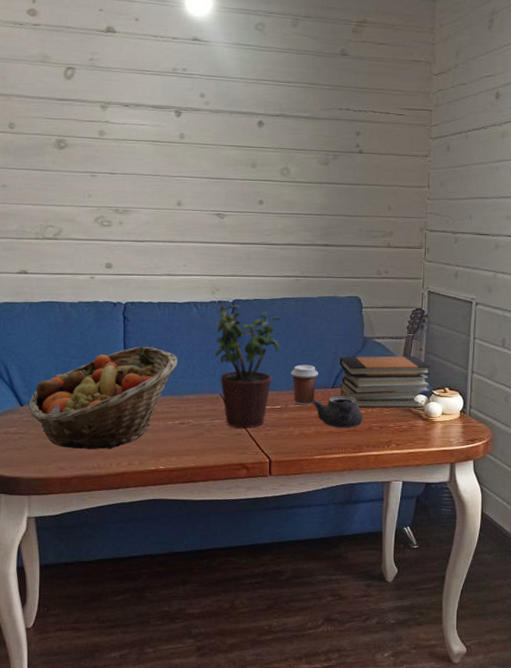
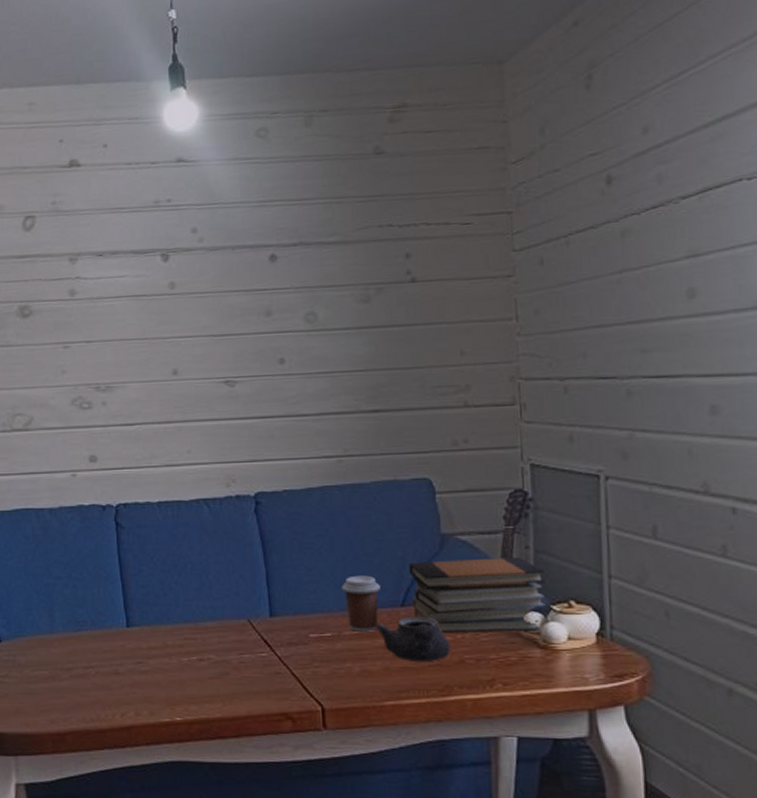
fruit basket: present [28,346,178,450] -> none [8,559,190,697]
potted plant: present [215,304,281,429] -> none [235,499,324,665]

